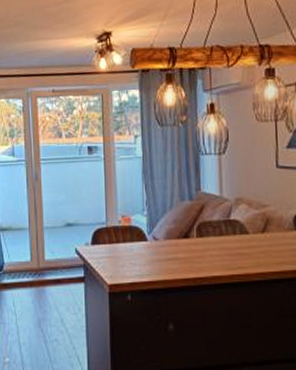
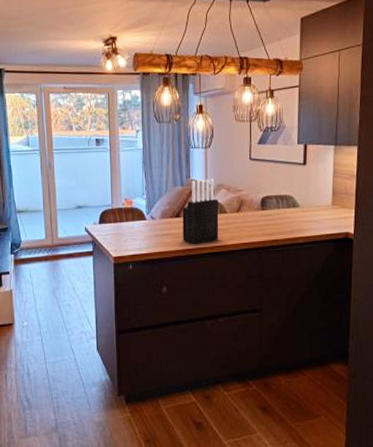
knife block: none [191,191,239,272] -> present [182,179,219,244]

